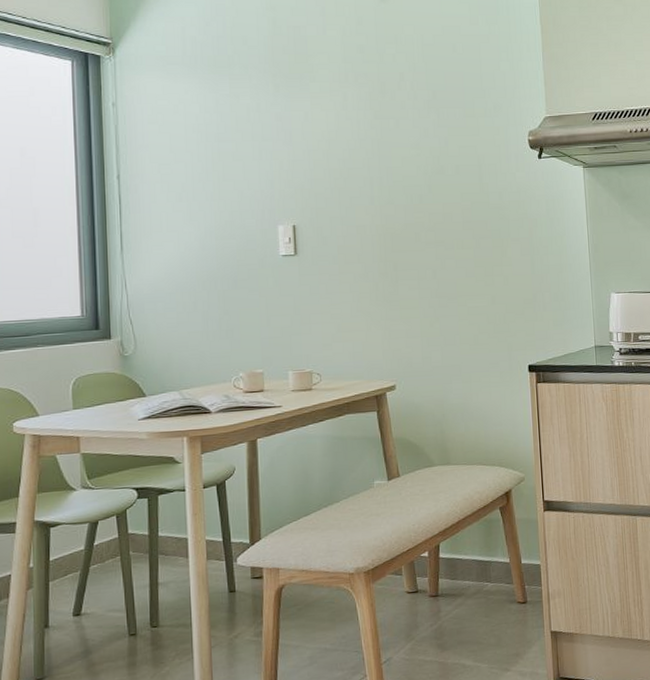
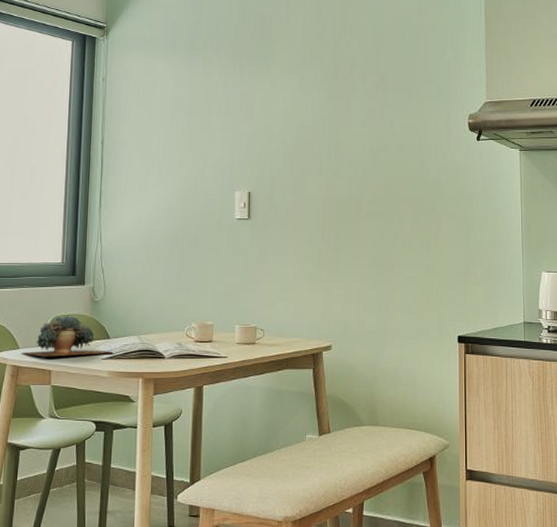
succulent plant: none [41,374,151,423] -> present [21,315,113,357]

